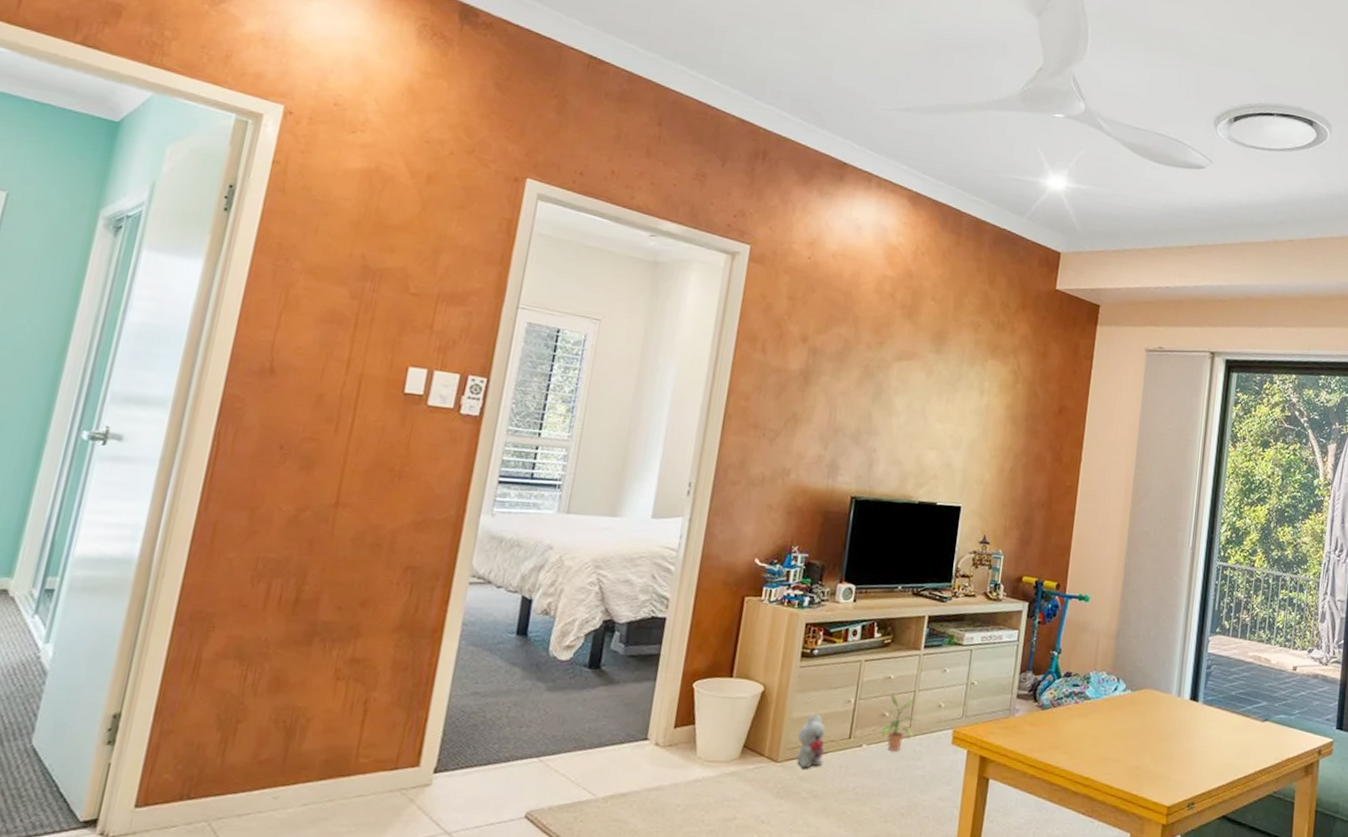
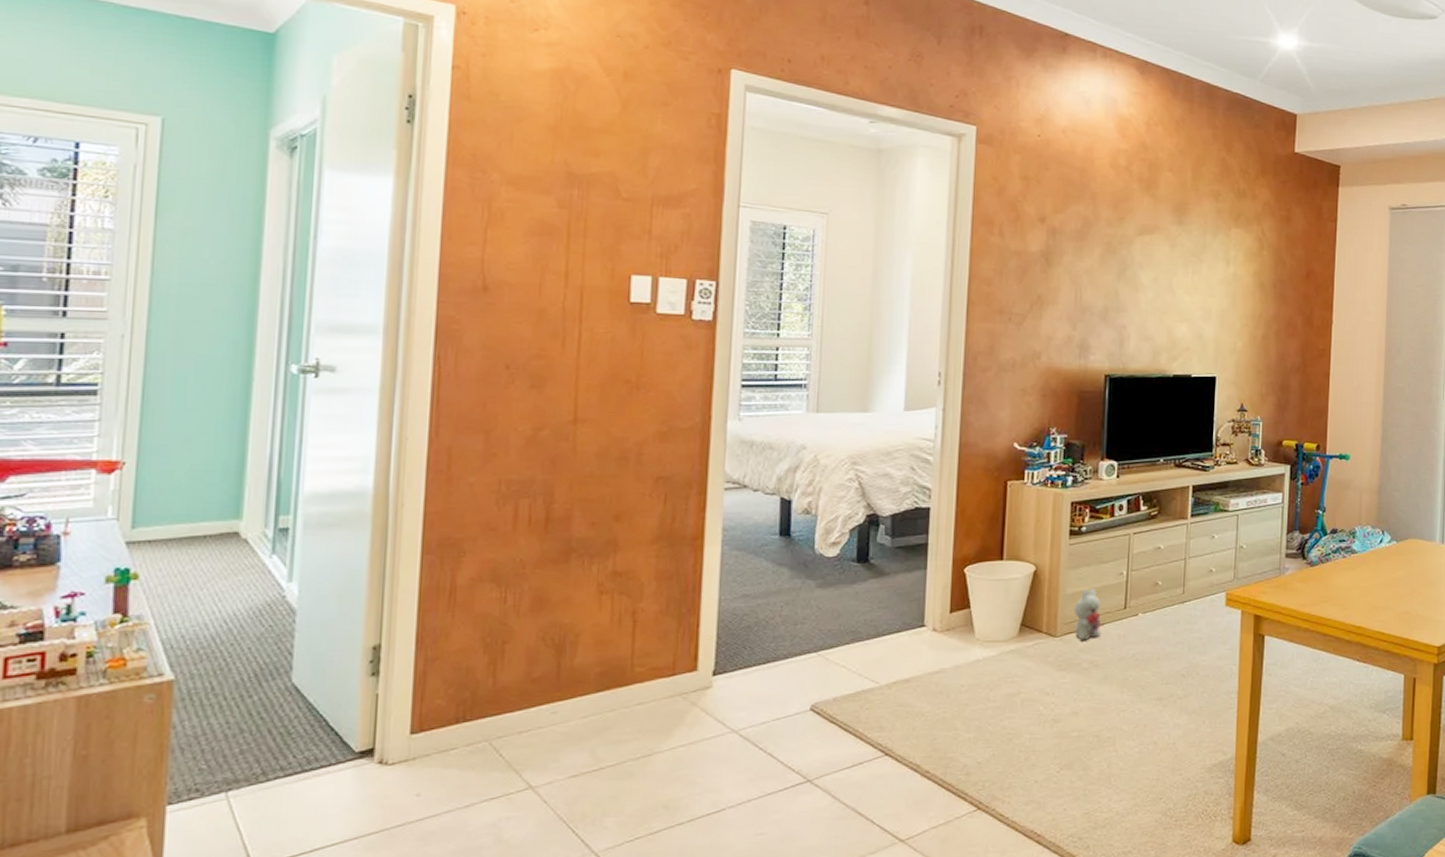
potted plant: present [872,694,921,752] -> none [1146,563,1194,618]

